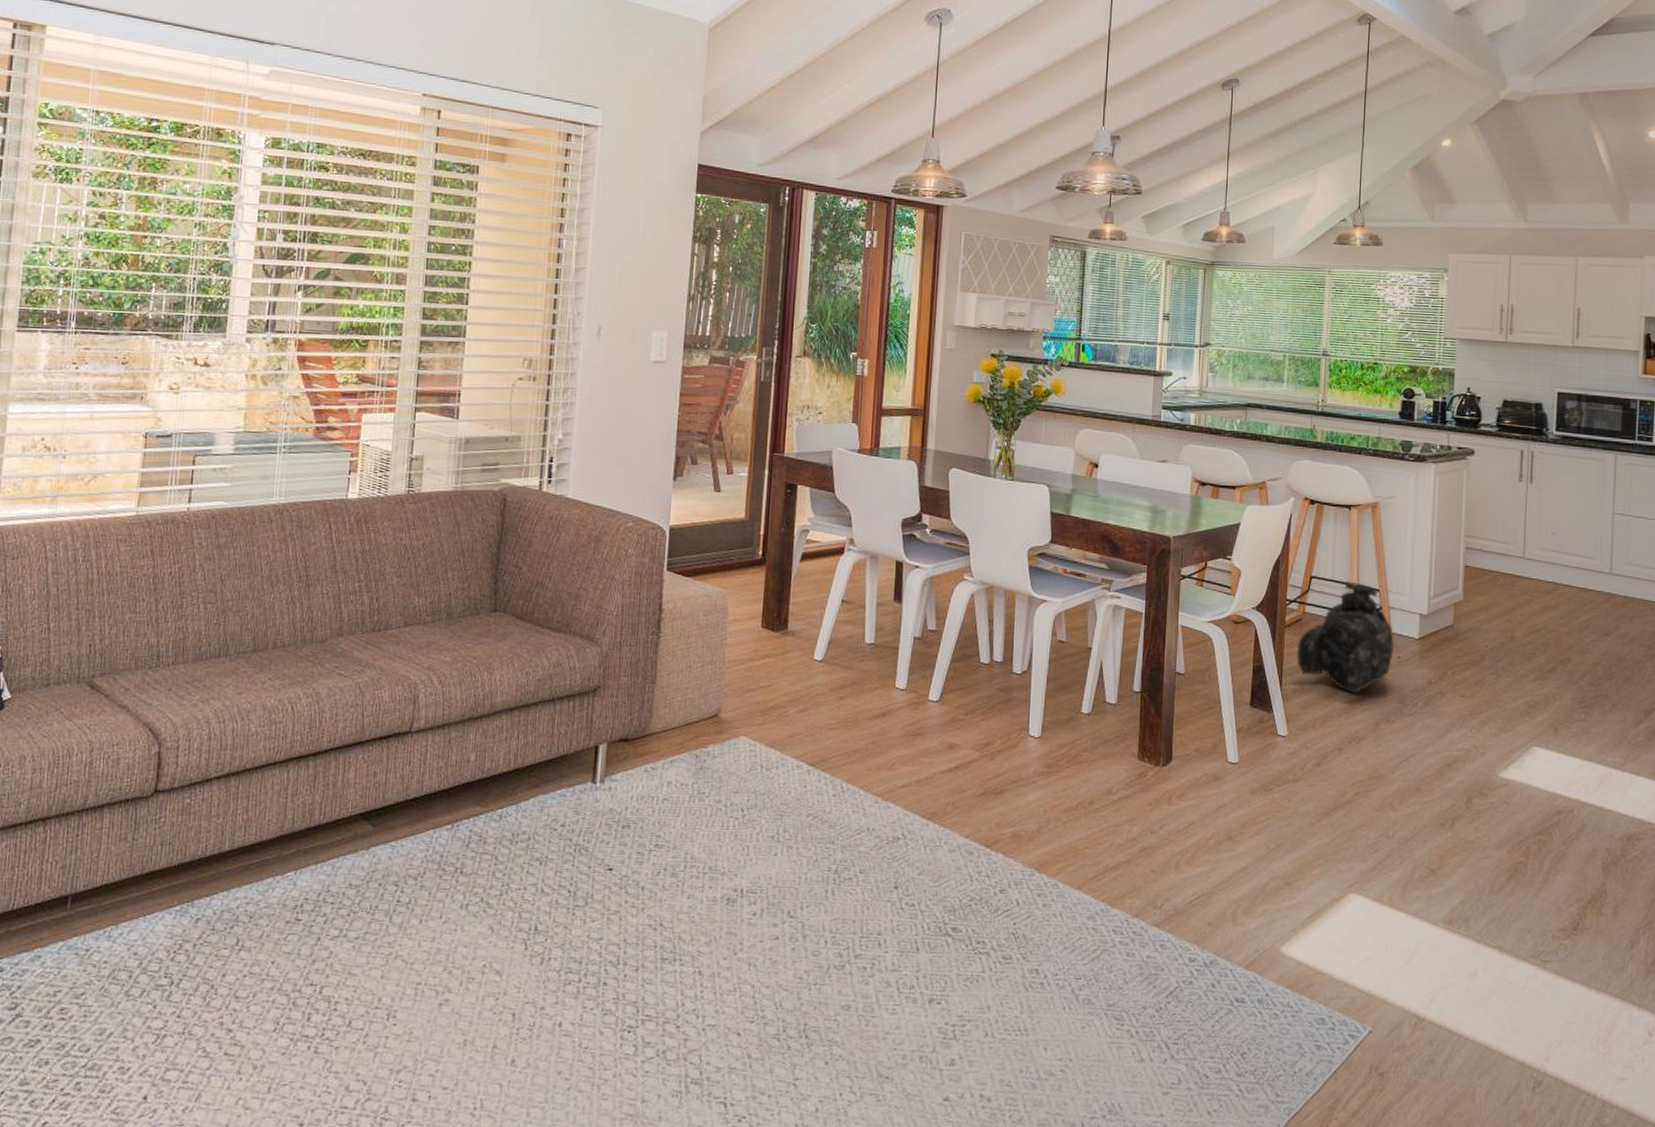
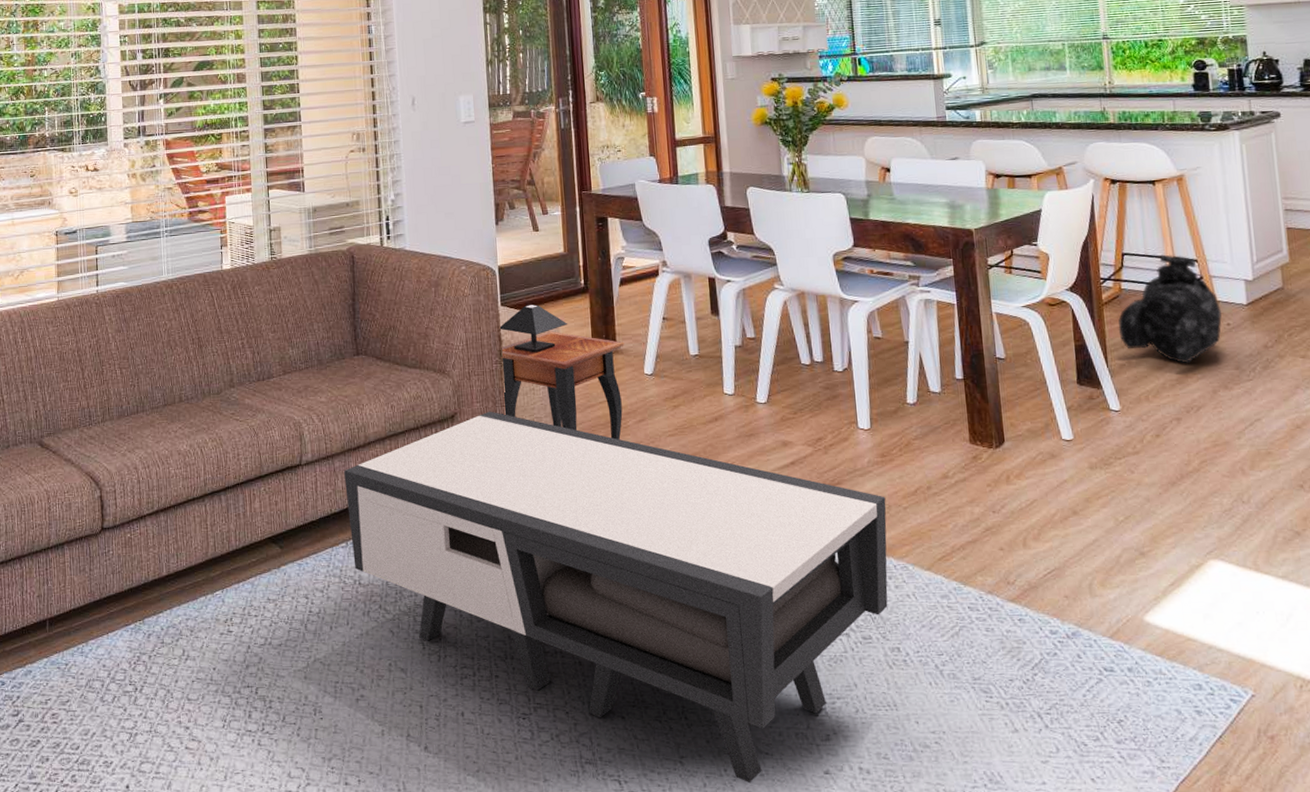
coffee table: none [458,687,1046,1109] -> present [344,411,888,784]
side table: none [650,571,797,730] -> present [498,304,624,441]

